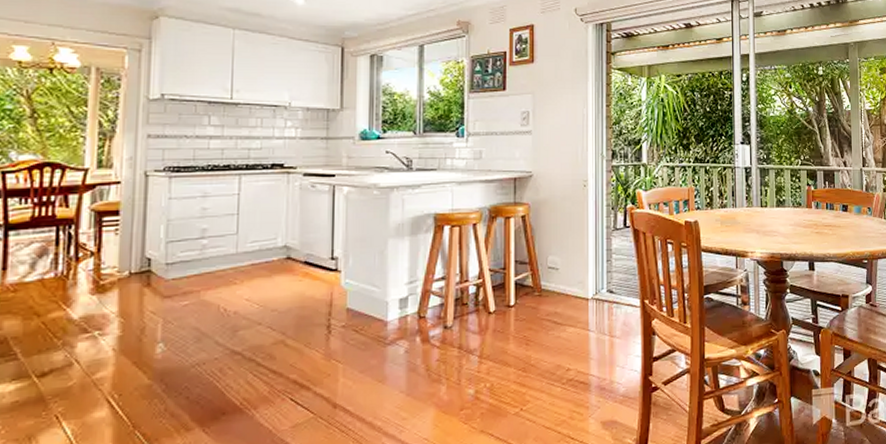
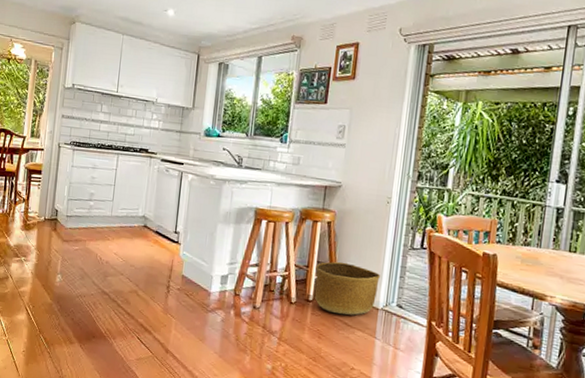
basket: none [514,256,586,314] -> present [314,261,380,316]

